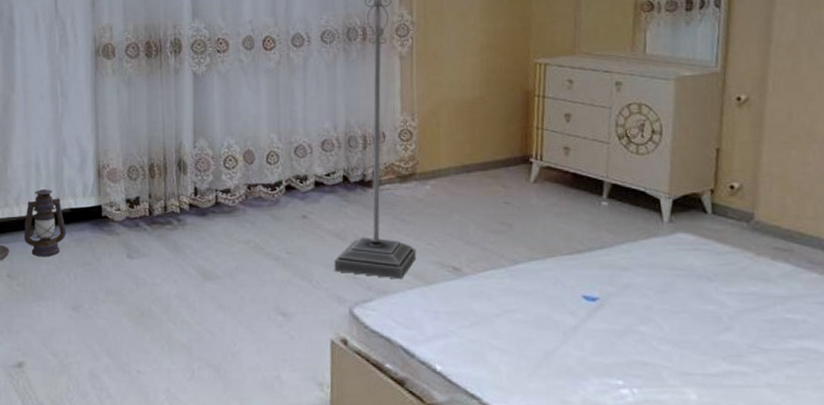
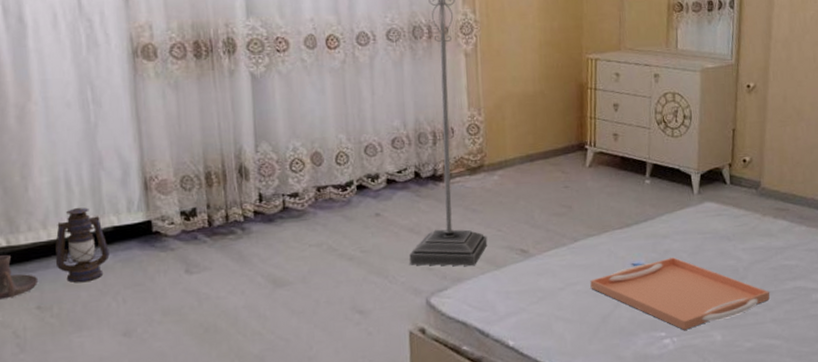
serving tray: none [531,294,766,381] -> present [590,257,770,330]

